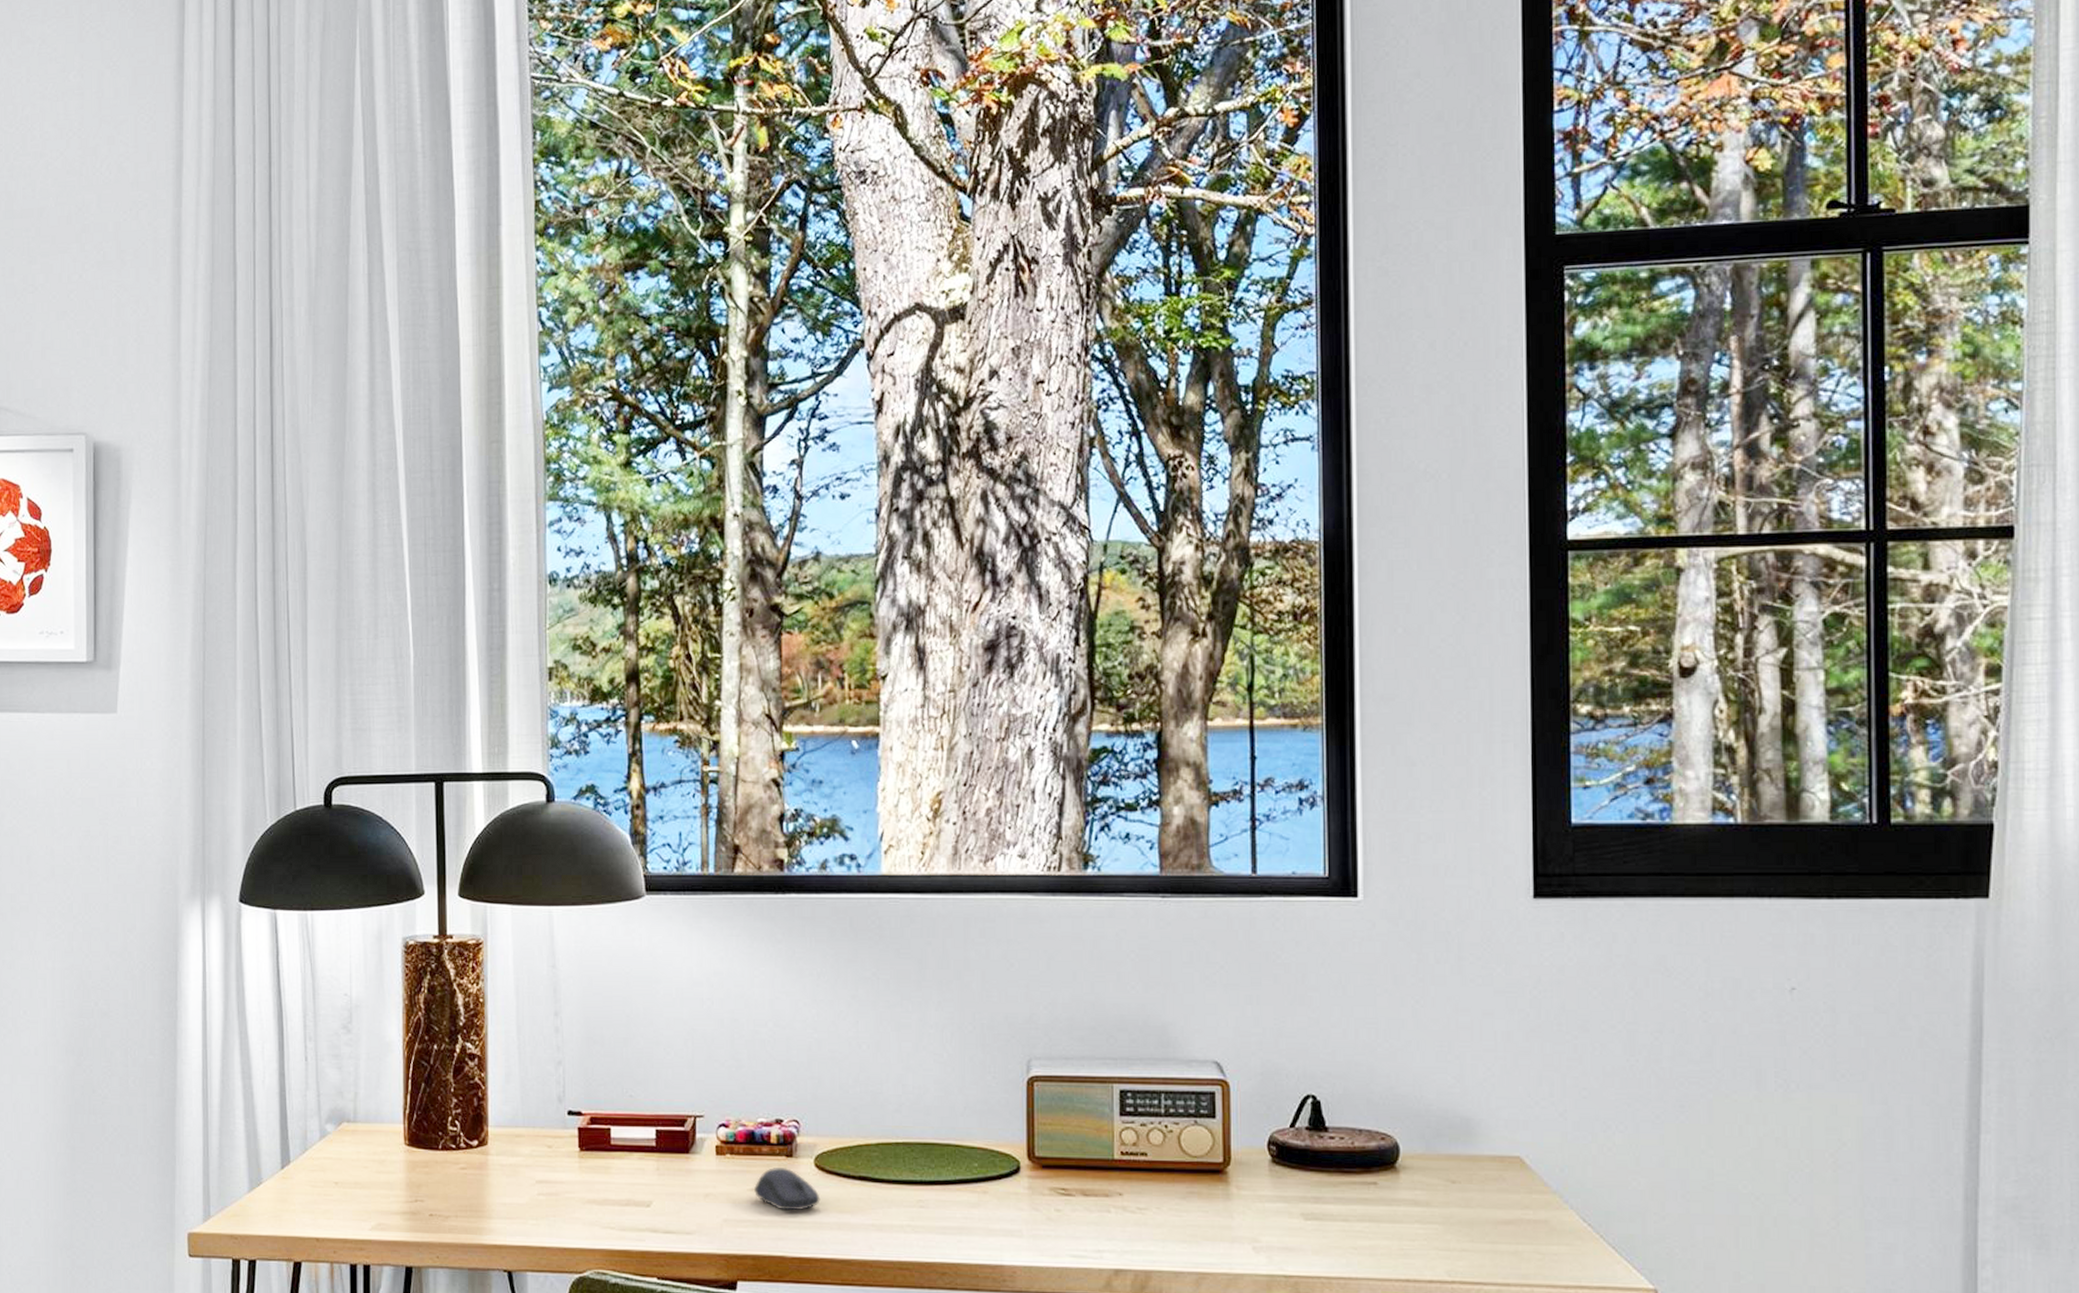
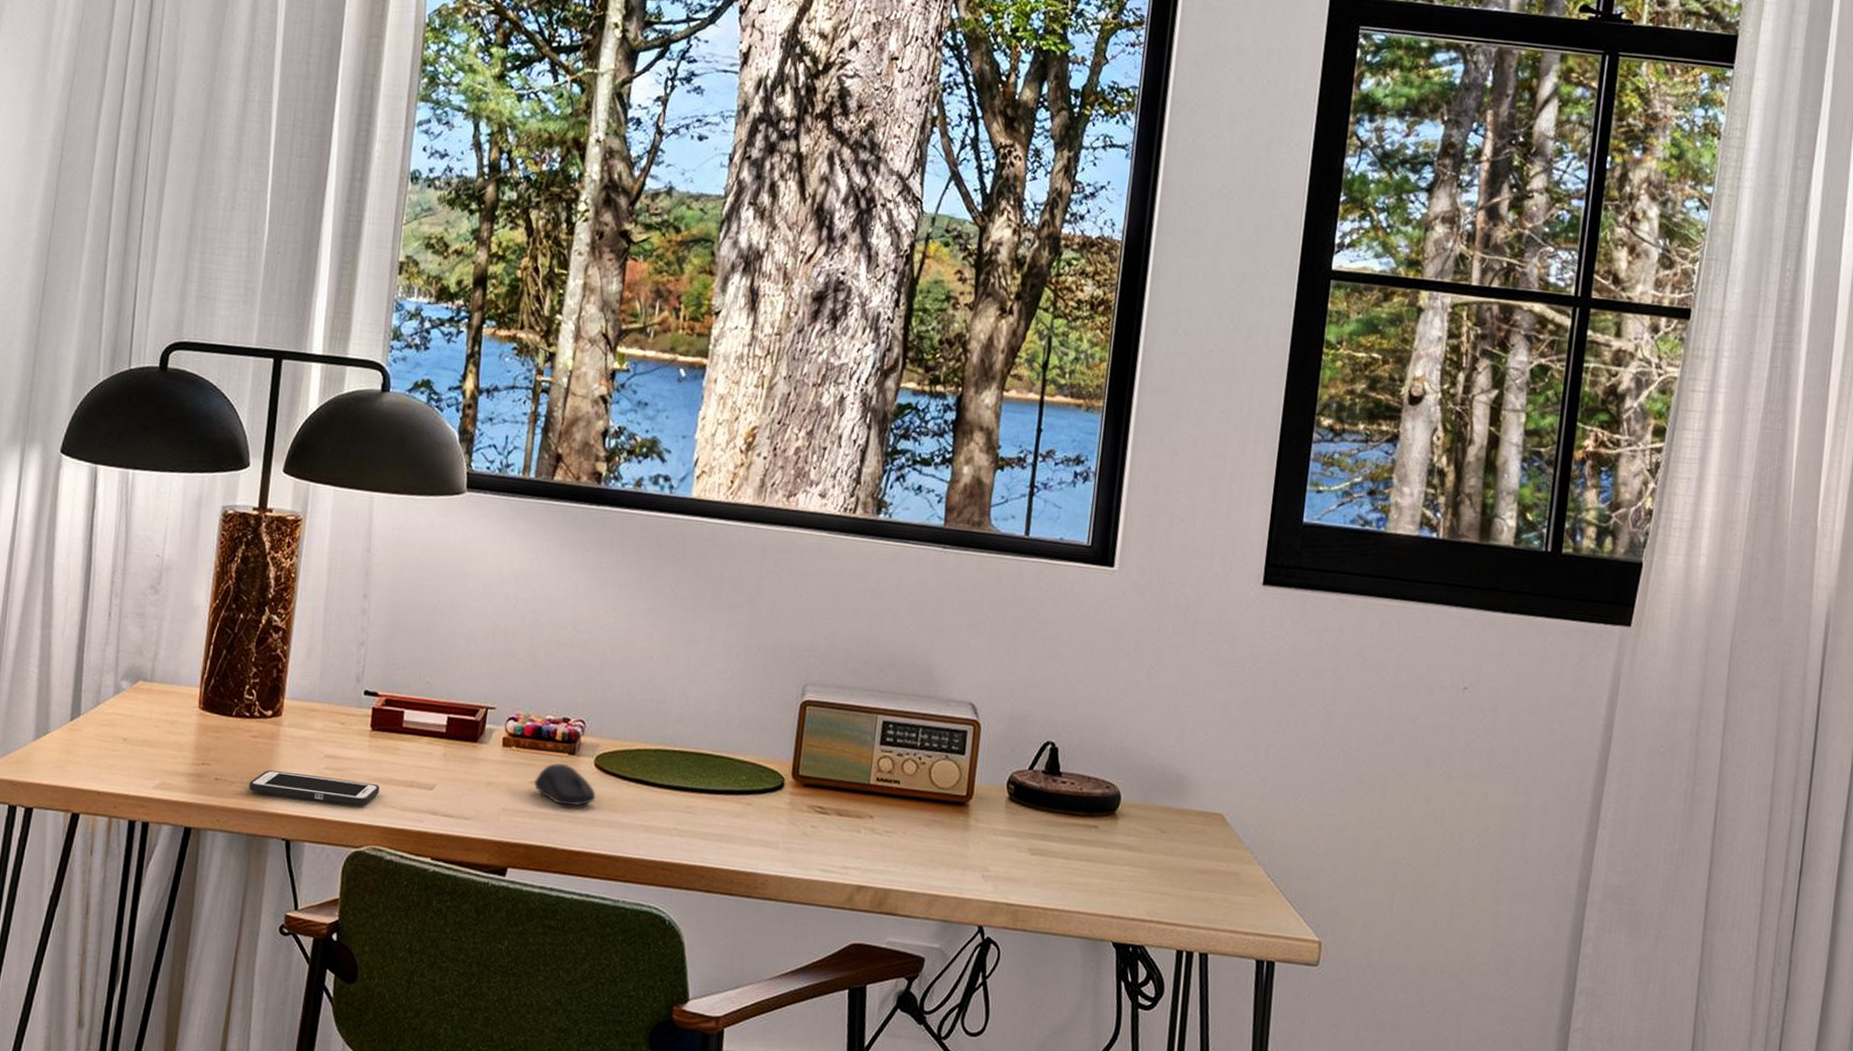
cell phone: none [464,1200,595,1230] -> present [248,770,380,806]

